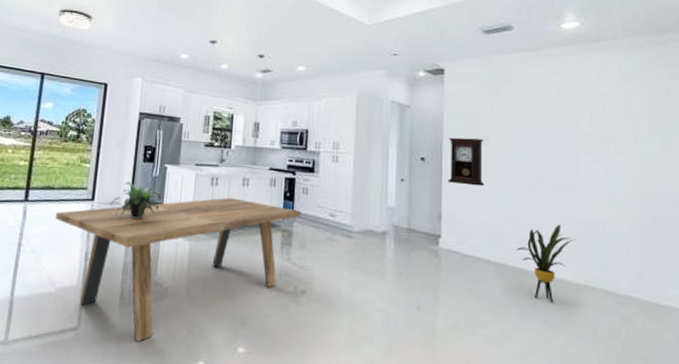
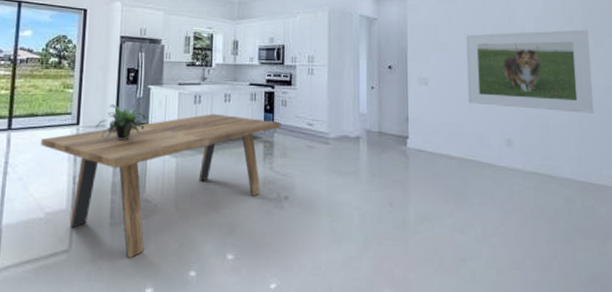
pendulum clock: present [448,137,484,187] -> none [412,46,445,89]
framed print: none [510,127,661,224] -> present [466,29,594,113]
house plant: present [515,225,577,303] -> none [474,120,525,190]

